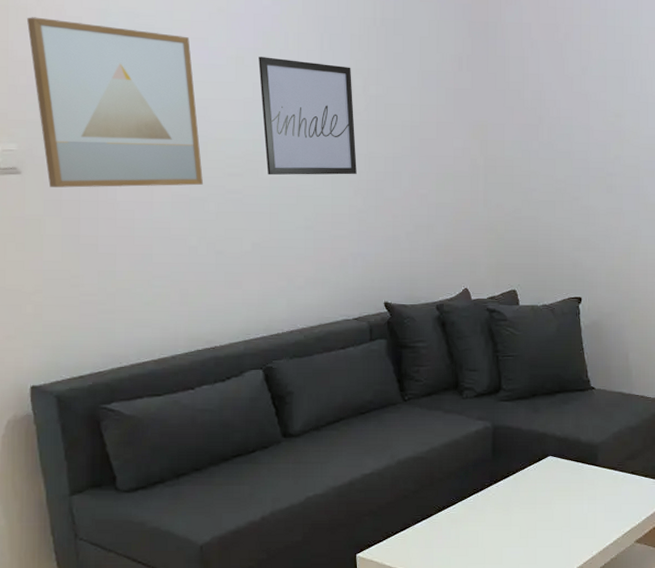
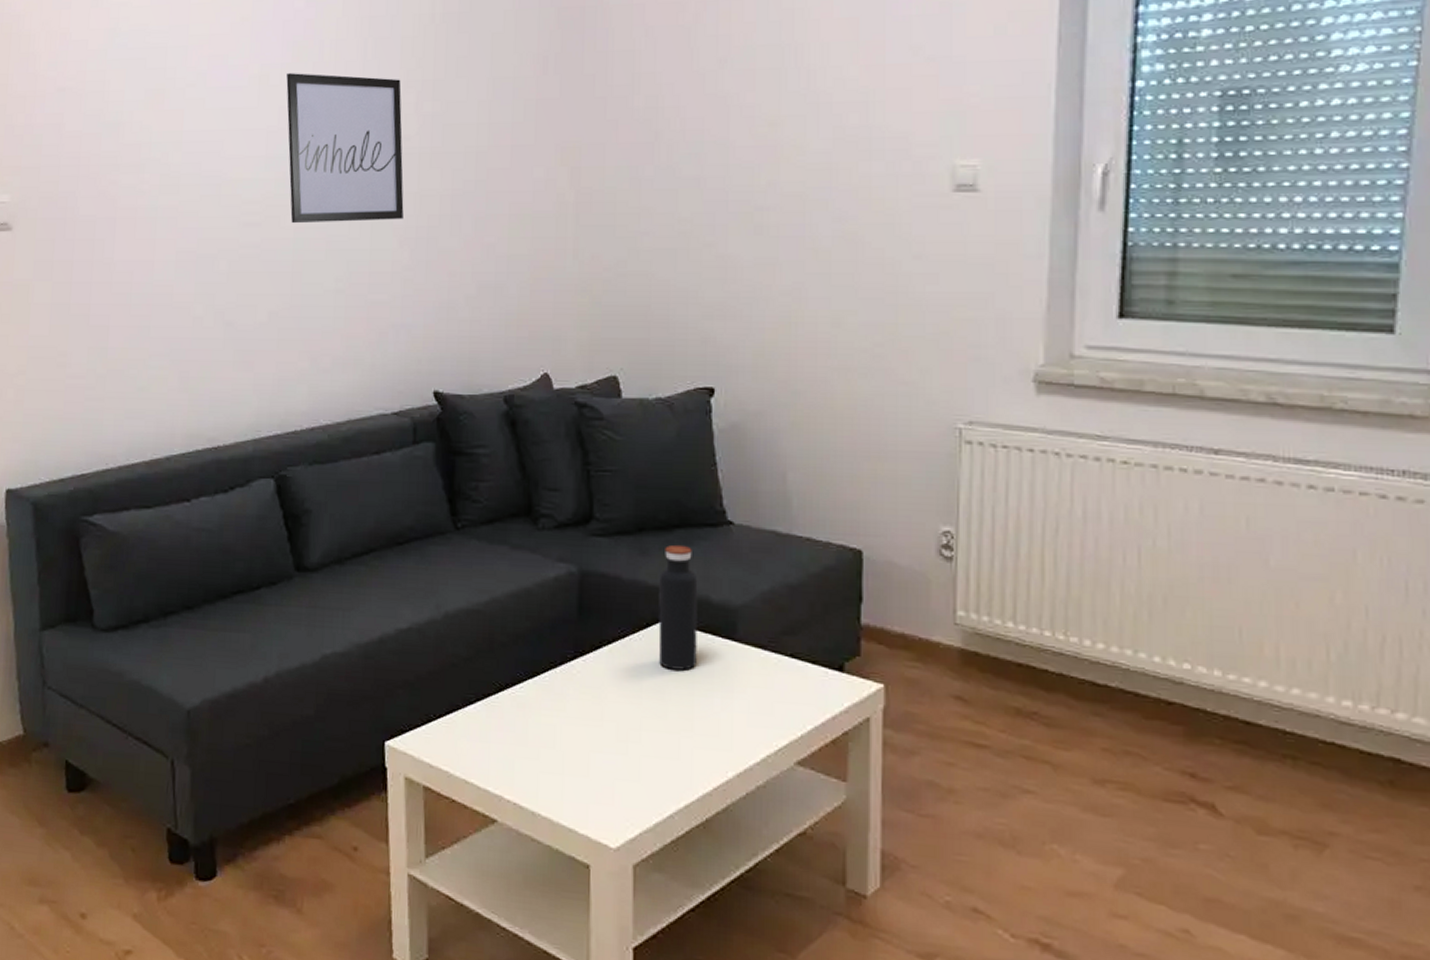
wall art: present [27,17,204,188] -> none [29,44,215,246]
water bottle: none [547,404,572,488] -> present [658,544,698,671]

